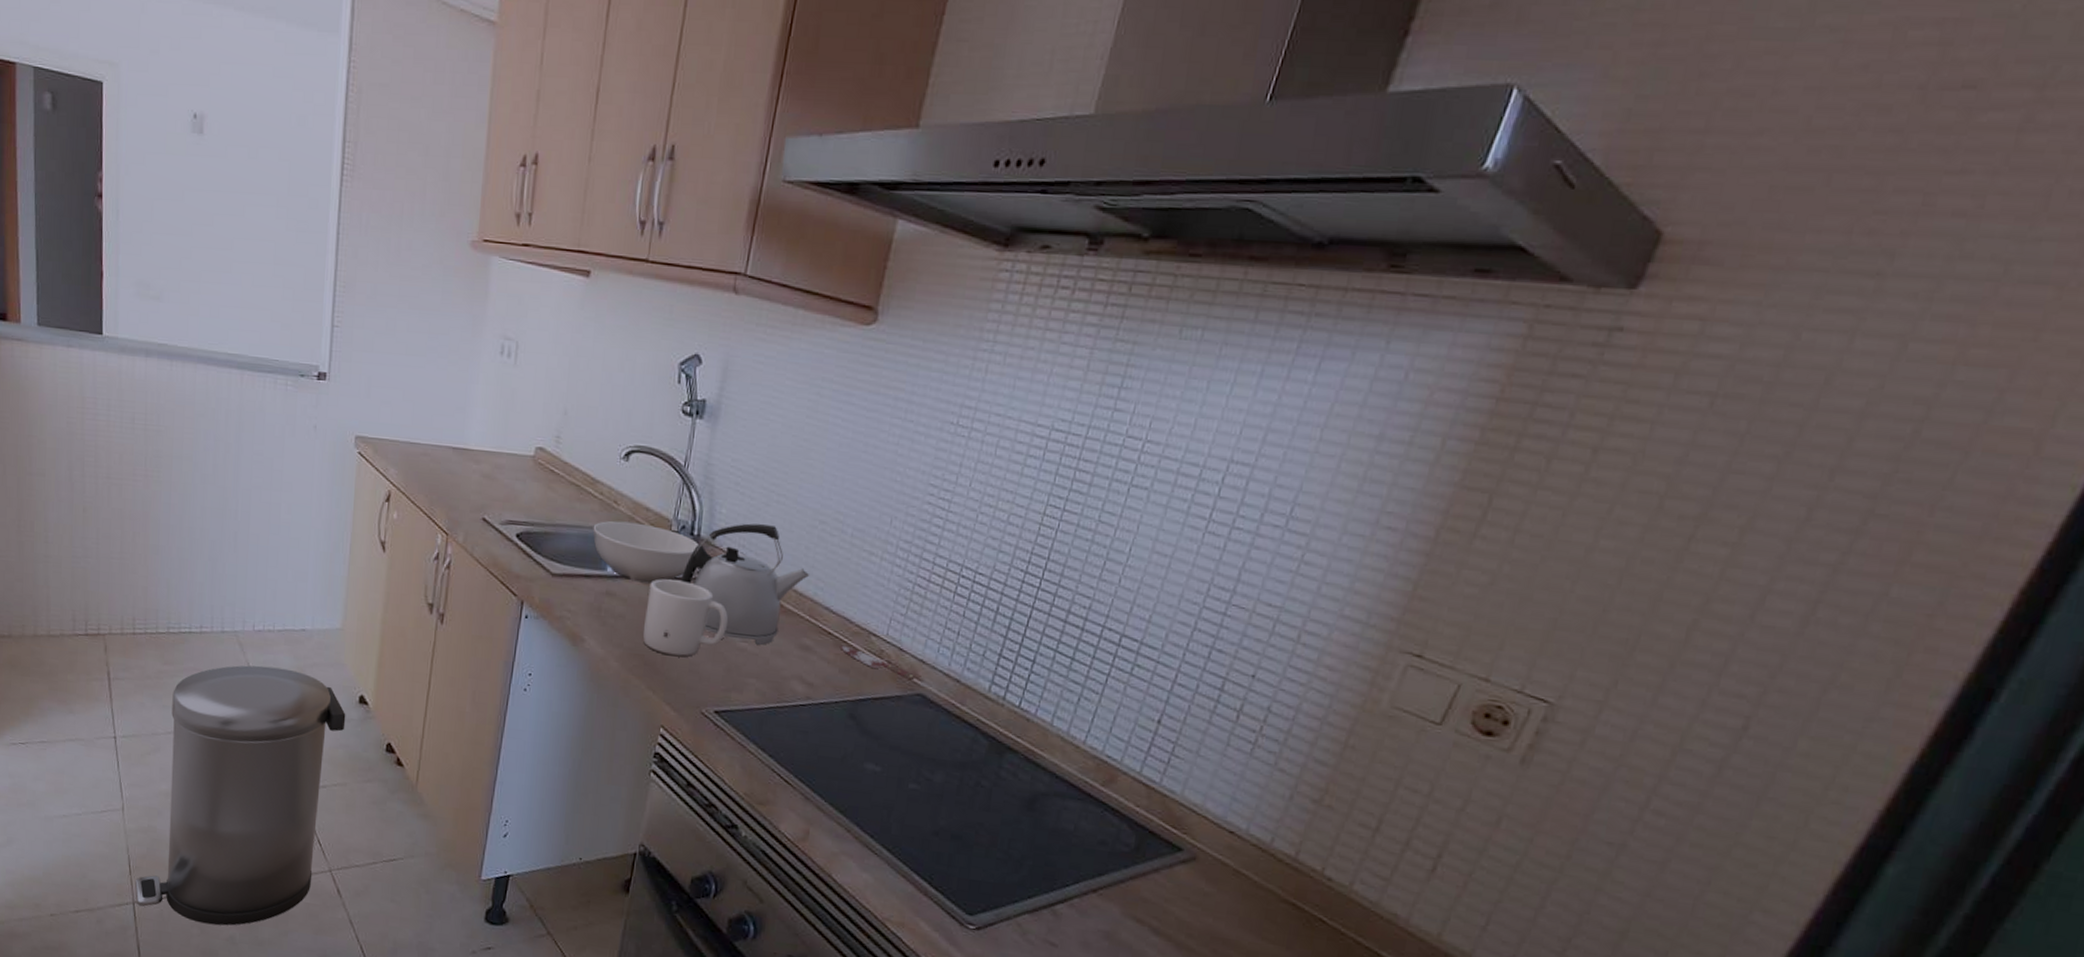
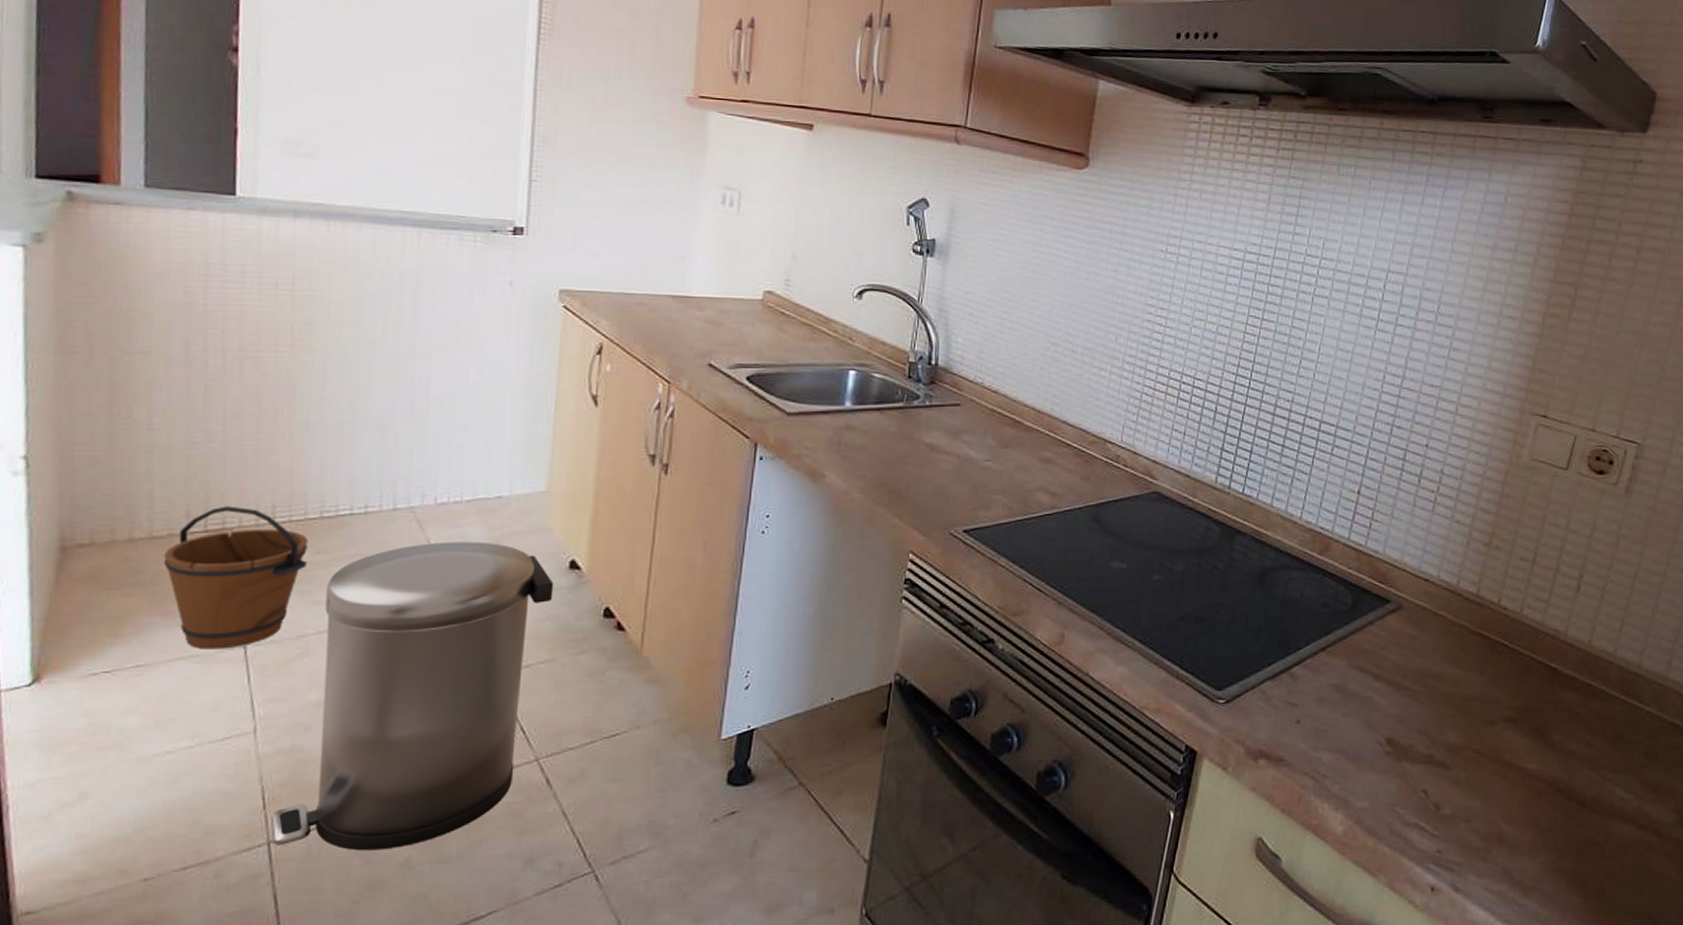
bucket: none [58,614,159,737] -> present [163,506,308,650]
bowl: present [593,520,699,584] -> none [828,356,937,414]
mug: present [642,579,728,658] -> none [885,408,970,482]
kettle: present [681,523,810,645] -> none [922,350,1046,462]
kitchen knife: present [839,645,915,681] -> none [1079,454,1150,481]

